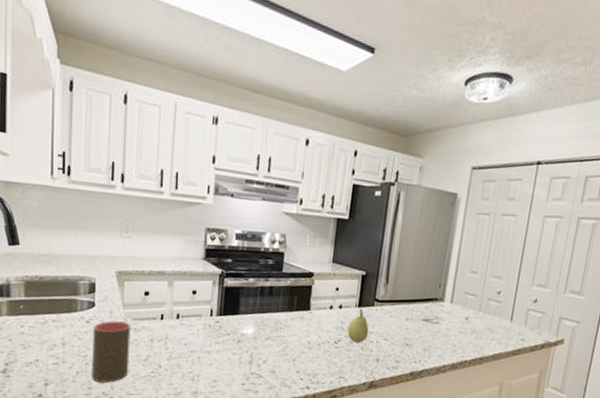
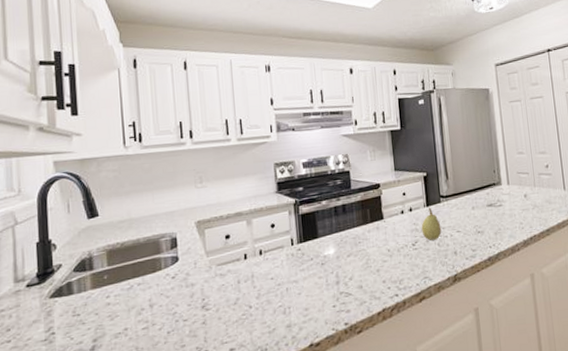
cup: present [92,321,131,383] -> none [179,269,220,338]

